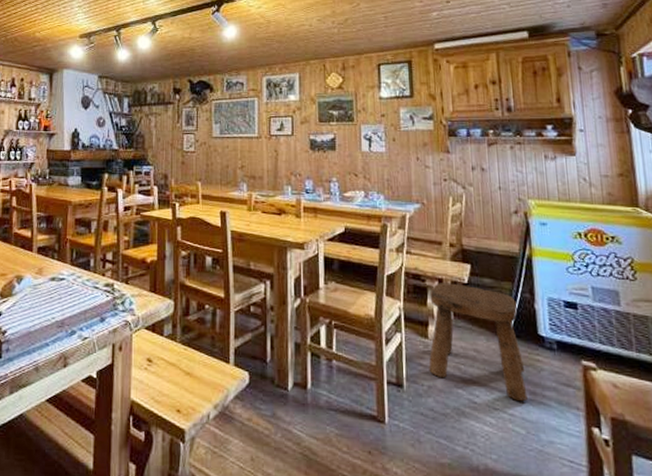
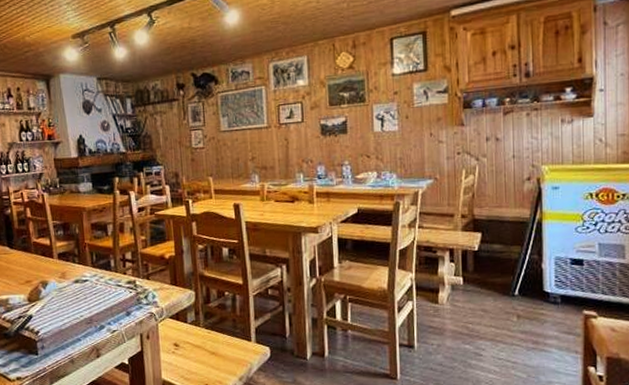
stool: present [429,283,528,401] -> none [438,251,530,350]

